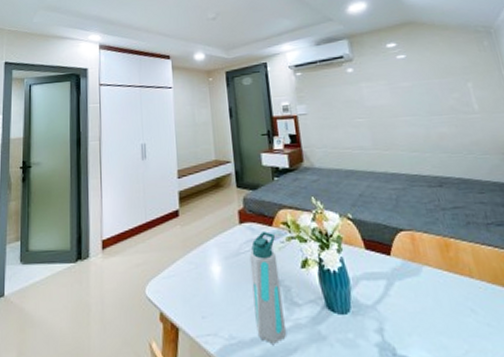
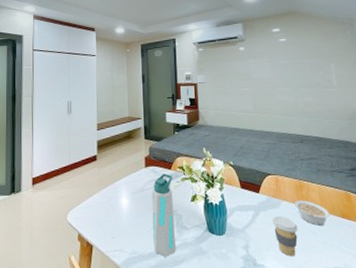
coffee cup: none [412,286,451,343] -> present [272,216,298,256]
legume: none [440,264,492,300] -> present [294,200,330,226]

